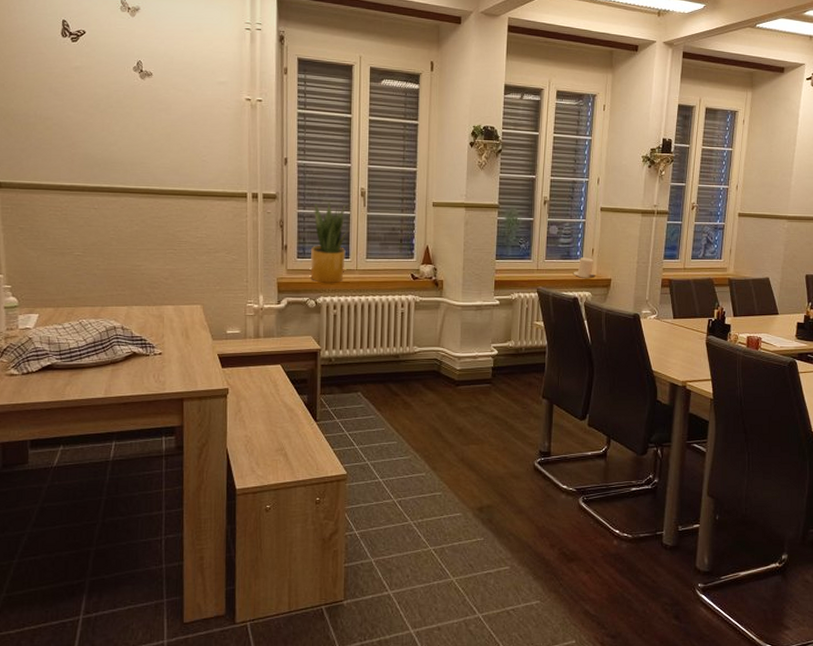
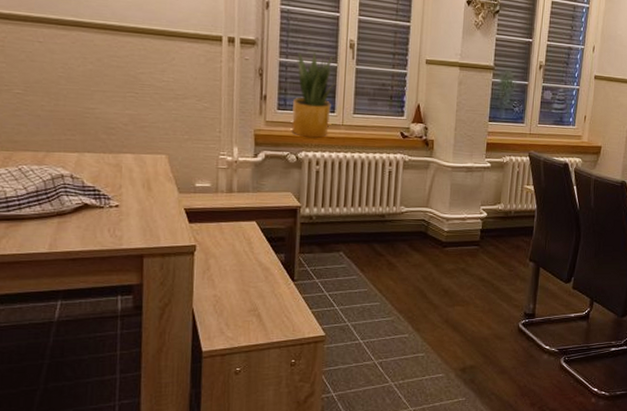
candle: present [574,257,595,279] -> none [565,124,587,146]

